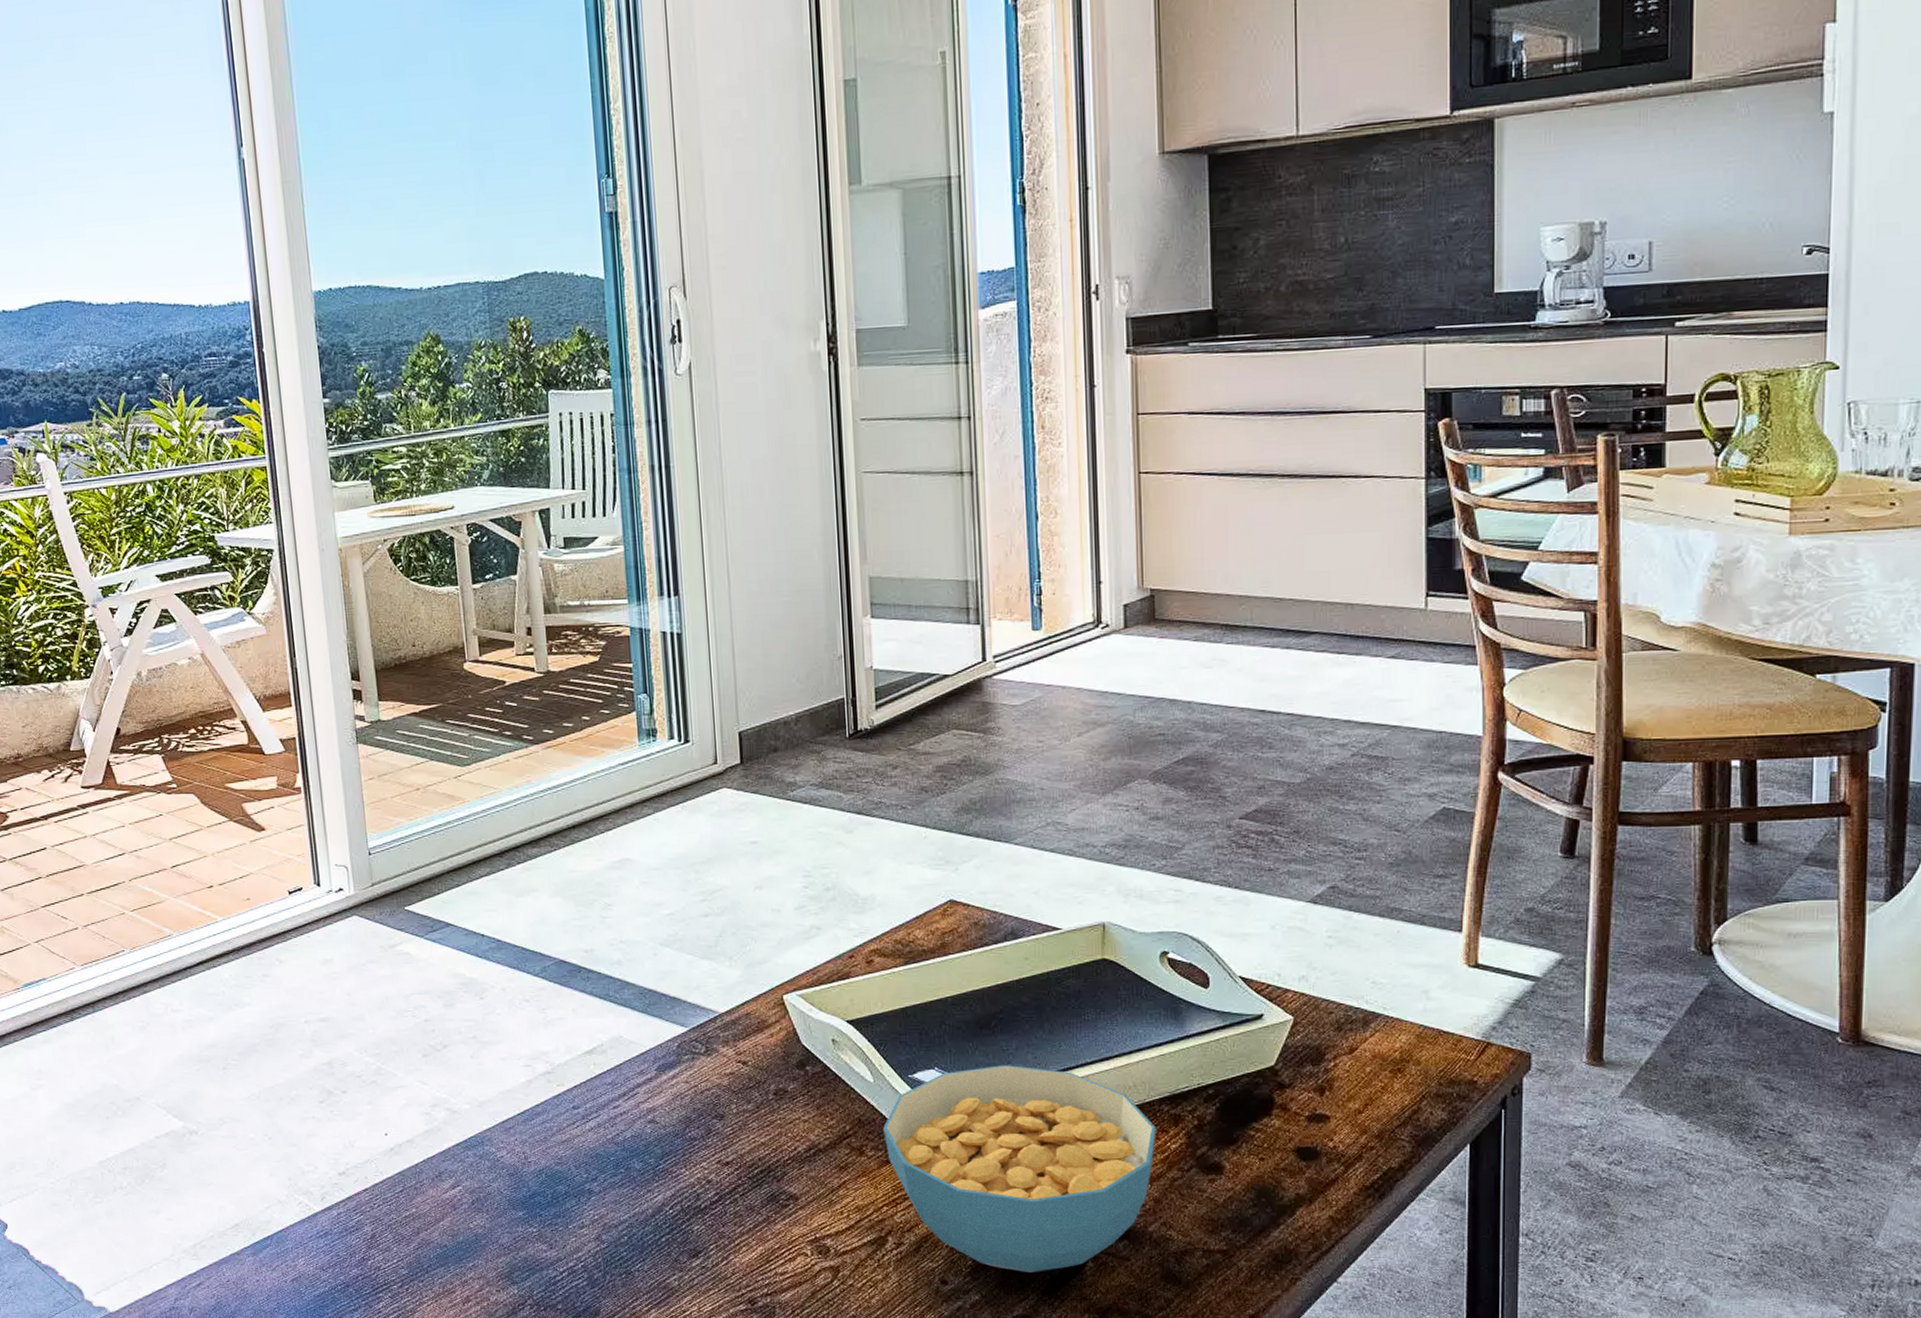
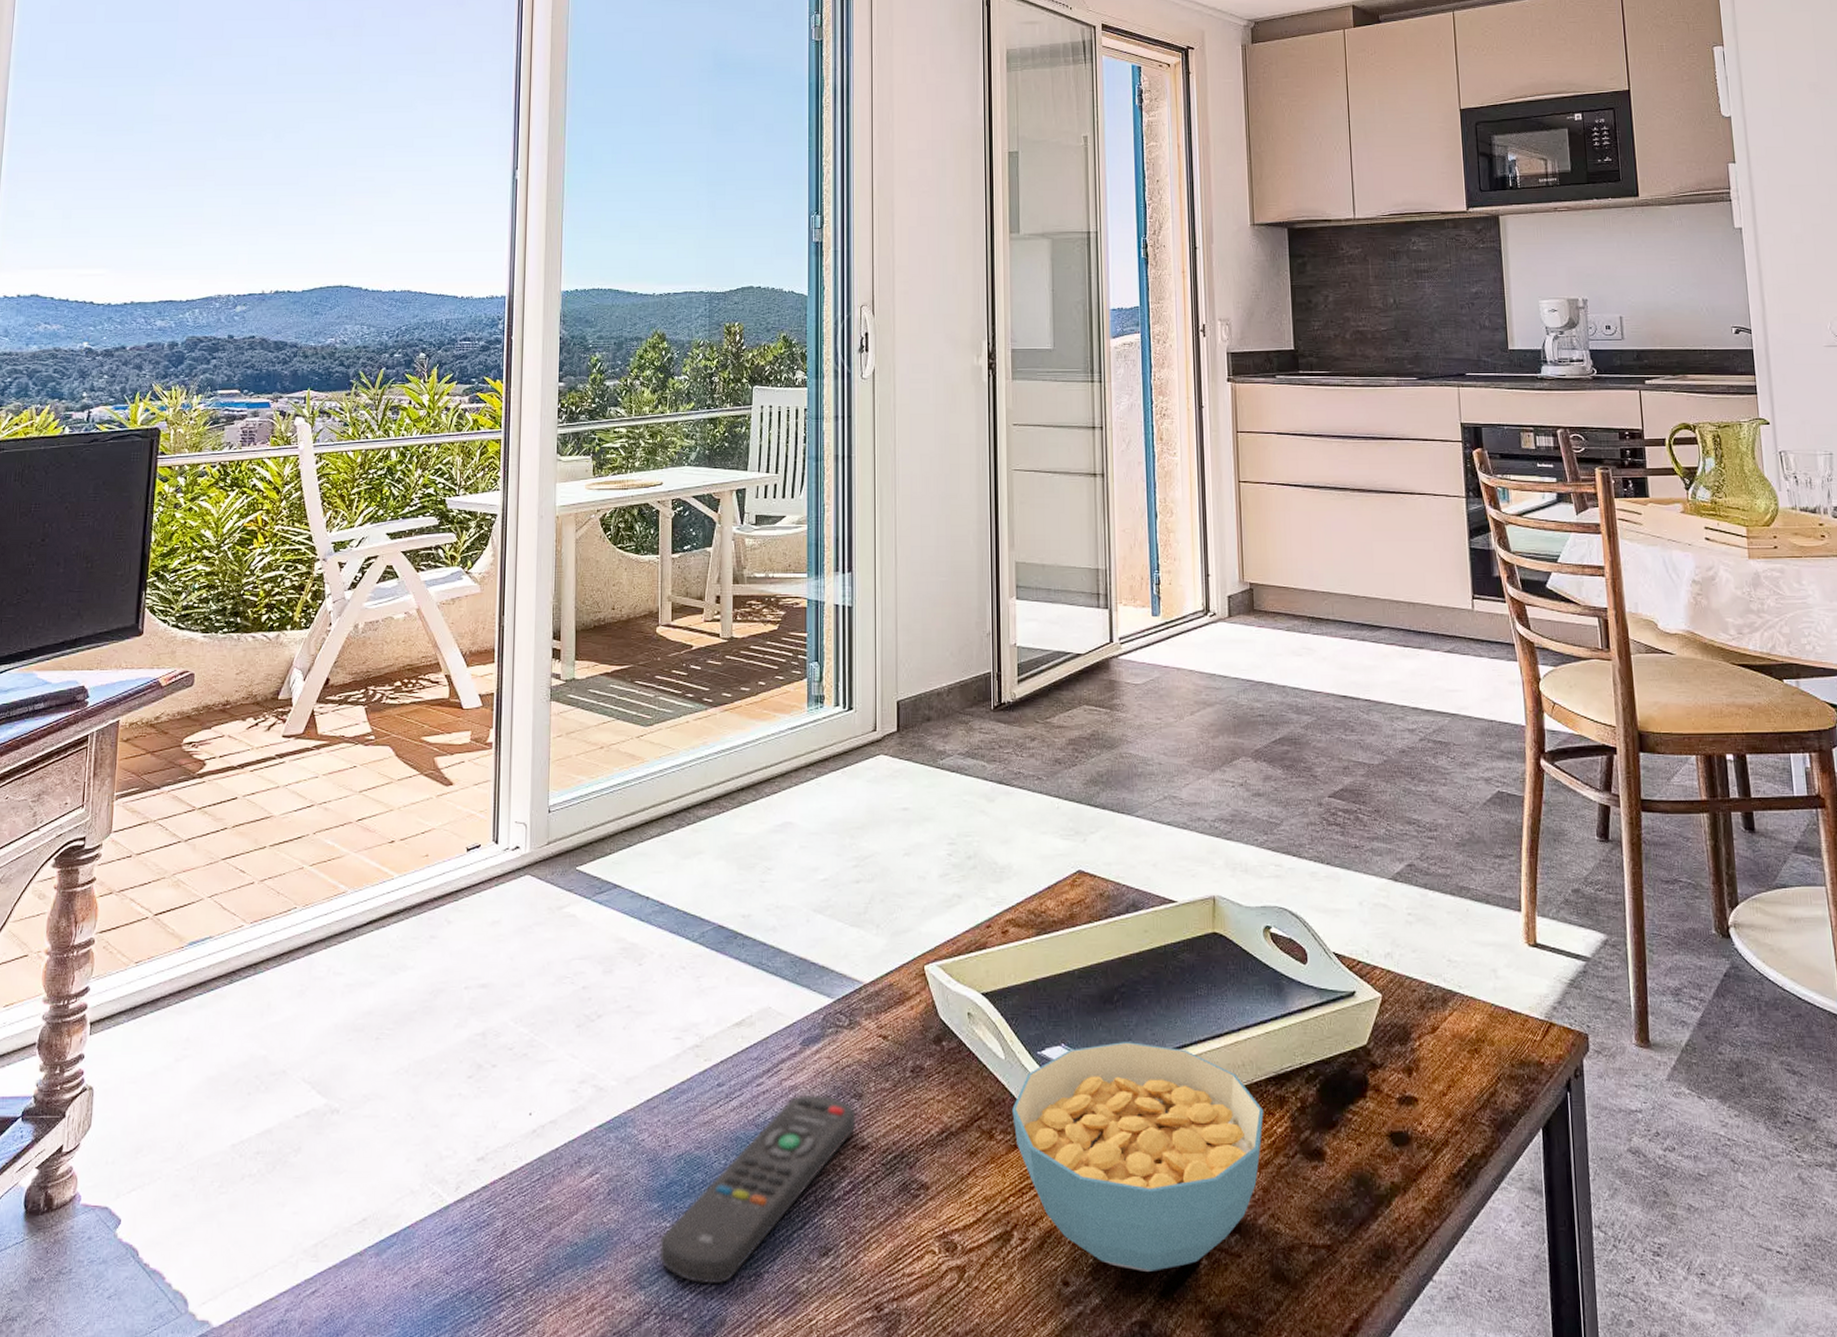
remote control: none [527,1115,719,1281] -> present [659,1094,856,1284]

